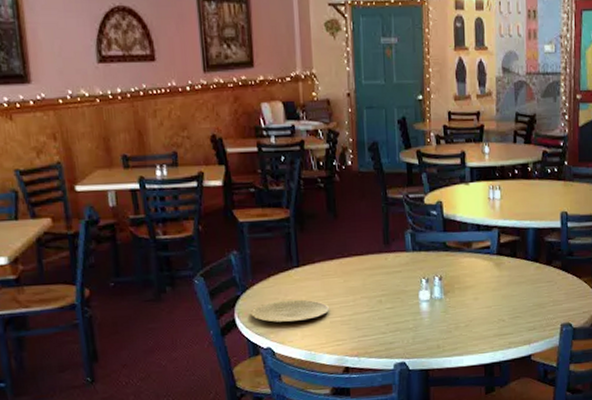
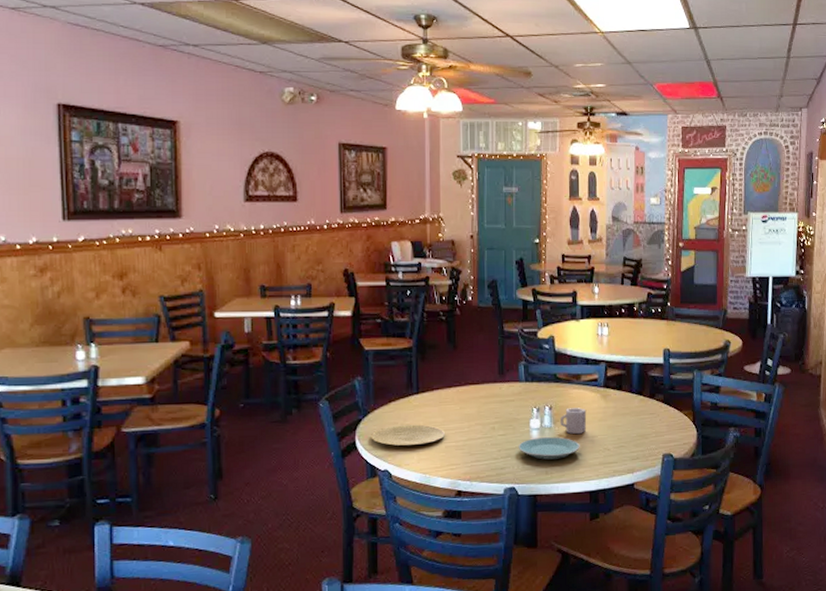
plate: none [407,308,473,333] -> present [518,437,580,460]
cup: none [451,277,480,306] -> present [560,408,587,435]

